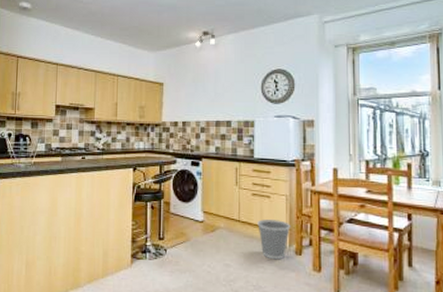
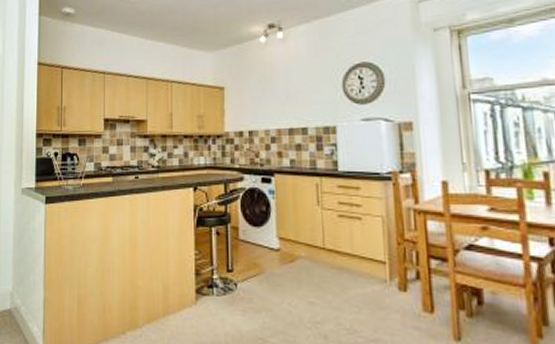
wastebasket: present [258,219,291,260] -> none [347,247,391,297]

